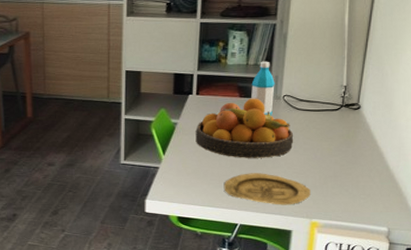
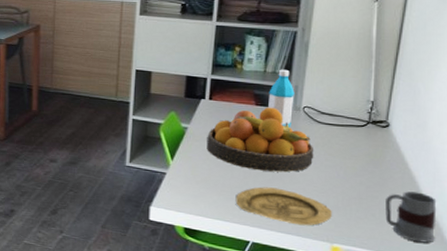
mug: none [357,166,402,211] -> present [385,191,437,243]

